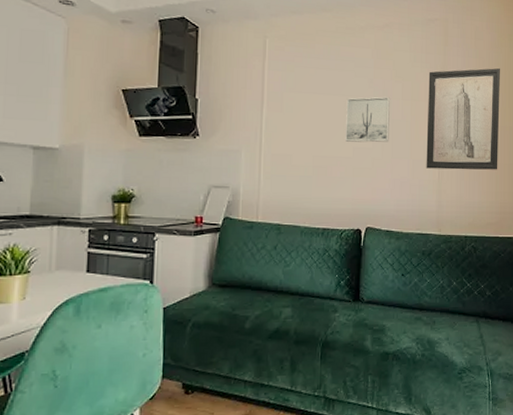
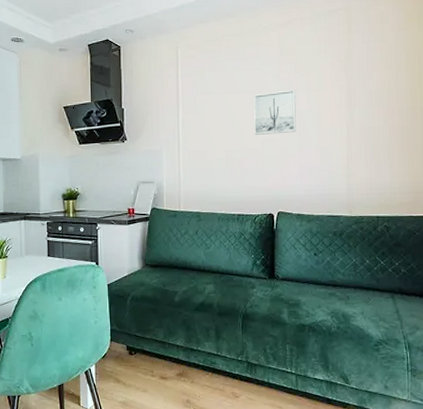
wall art: present [426,68,500,170] -> none [333,49,410,154]

